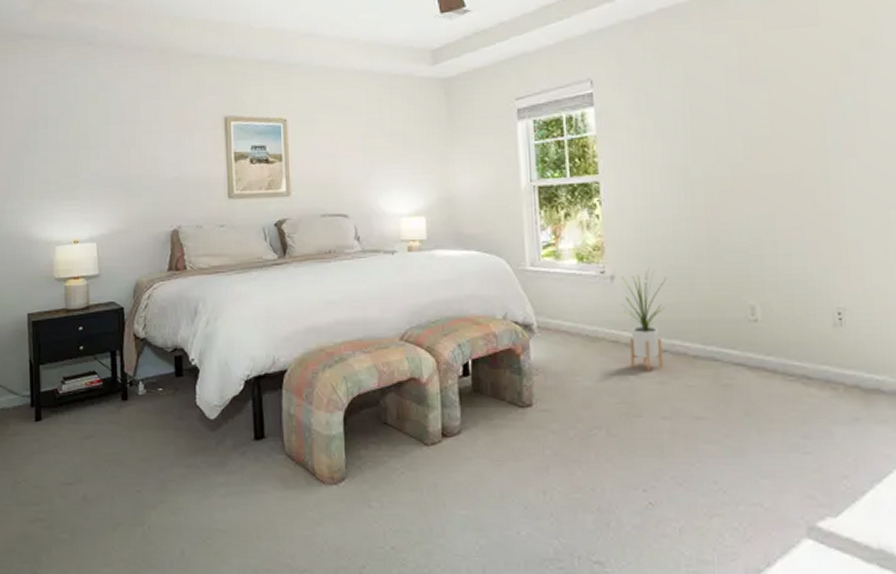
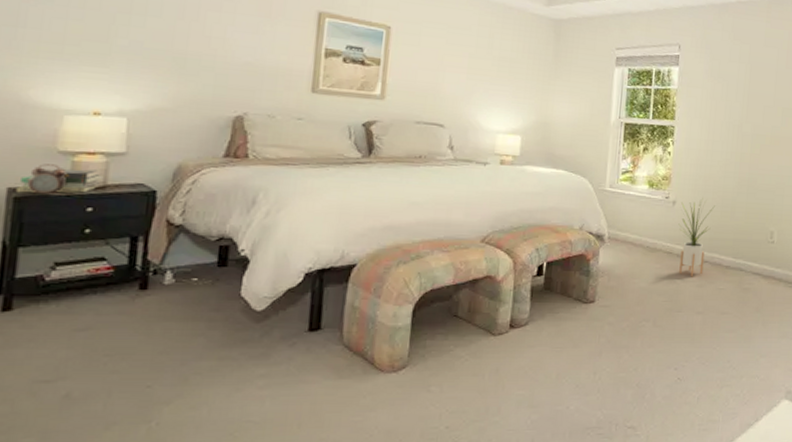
books: none [32,292,87,318] -> present [15,169,104,194]
alarm clock: none [39,290,64,319] -> present [27,164,68,195]

